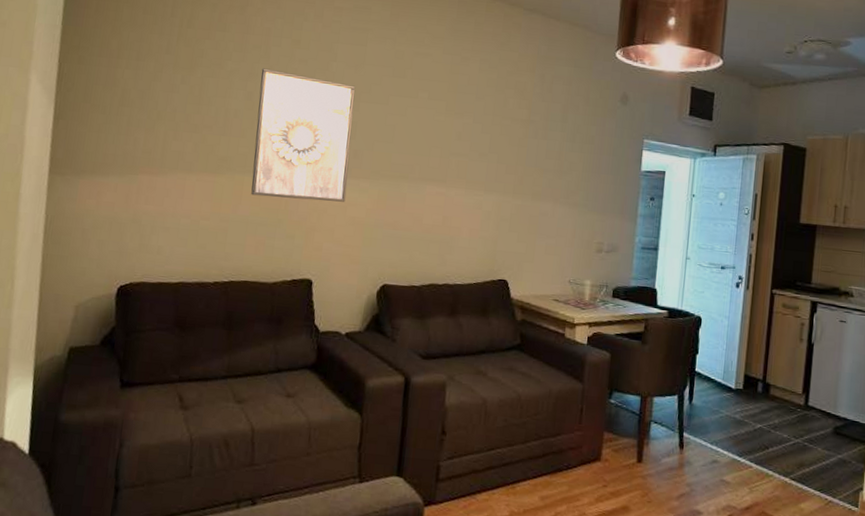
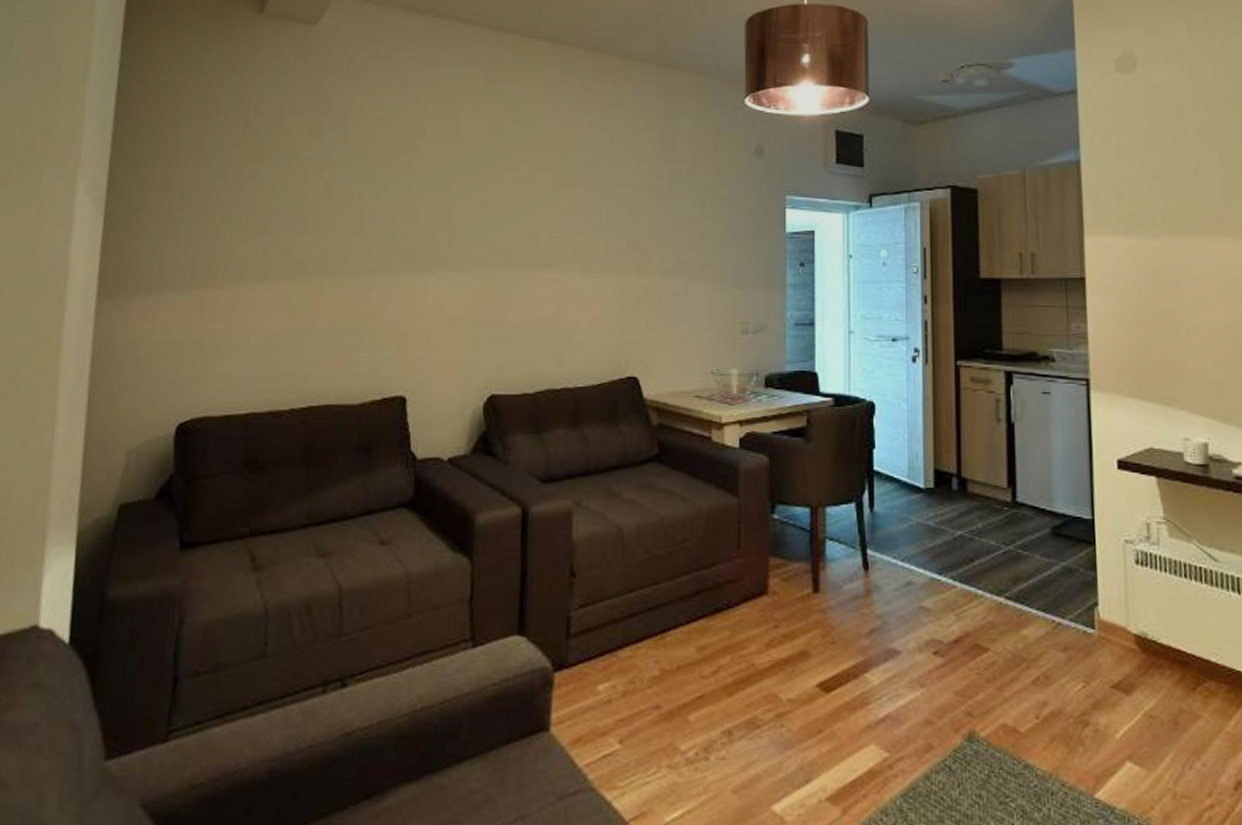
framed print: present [251,68,356,202] -> none [331,153,448,302]

